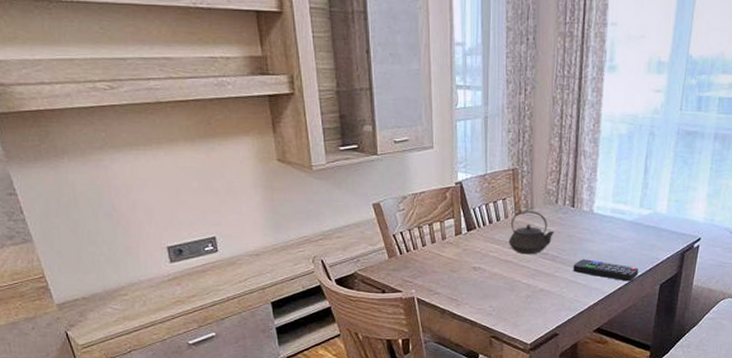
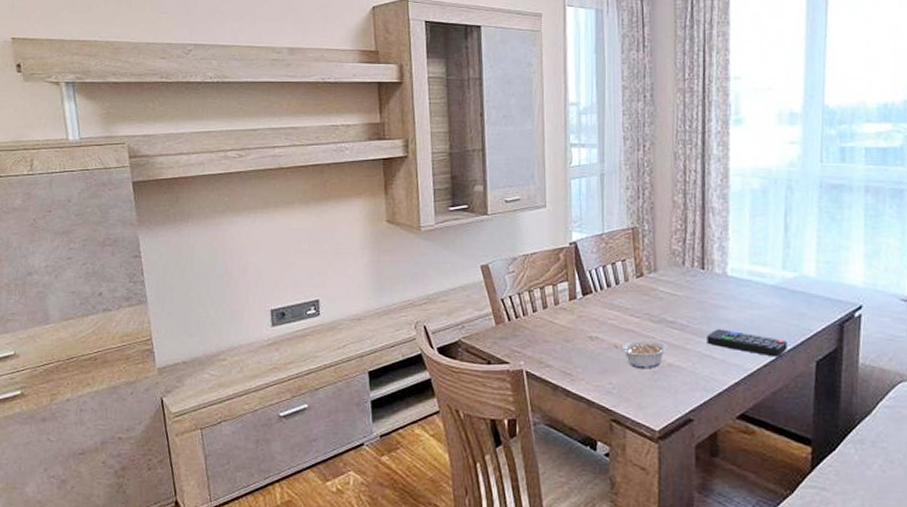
legume: none [493,268,540,294] -> present [613,339,668,370]
teapot: present [509,211,555,255] -> none [630,273,683,323]

